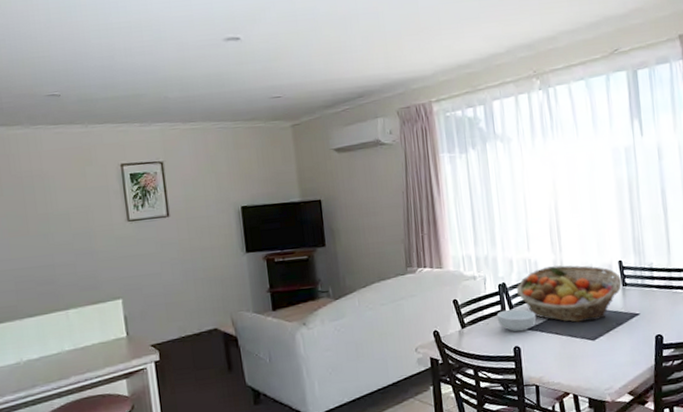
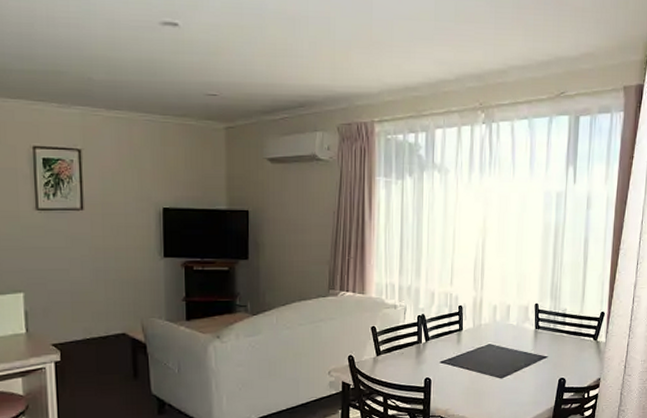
cereal bowl: present [496,309,537,332] -> none [412,341,450,364]
fruit basket: present [516,265,623,322] -> none [434,303,536,360]

